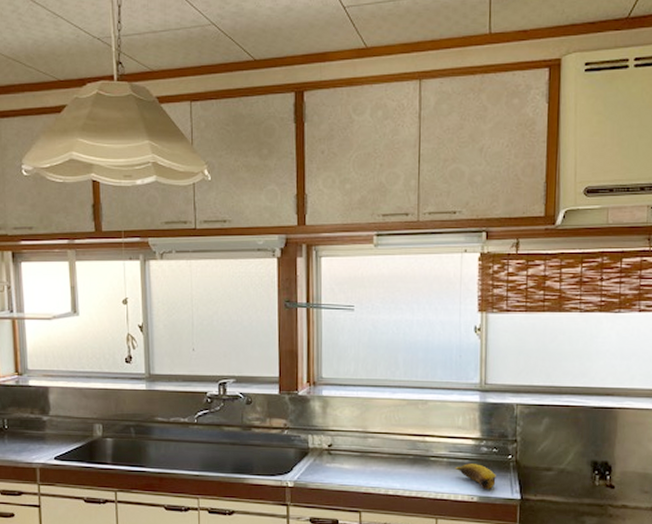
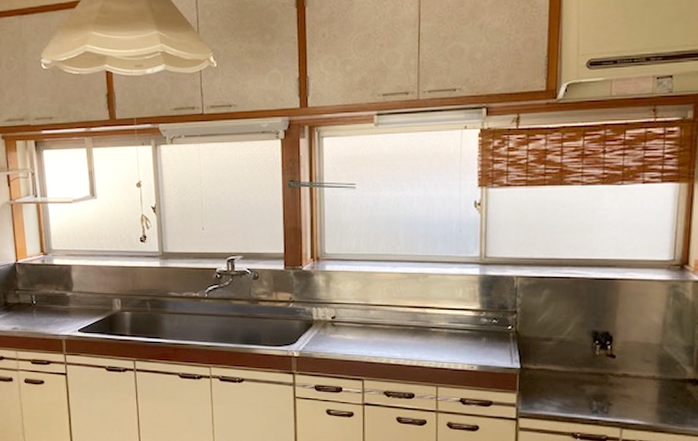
banana: present [455,463,496,489] -> none [455,334,496,358]

